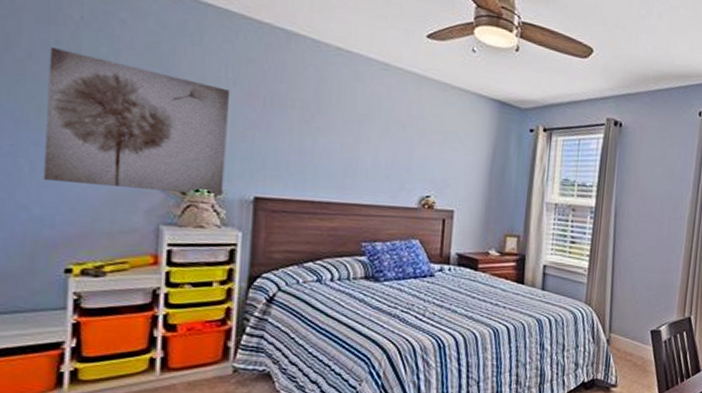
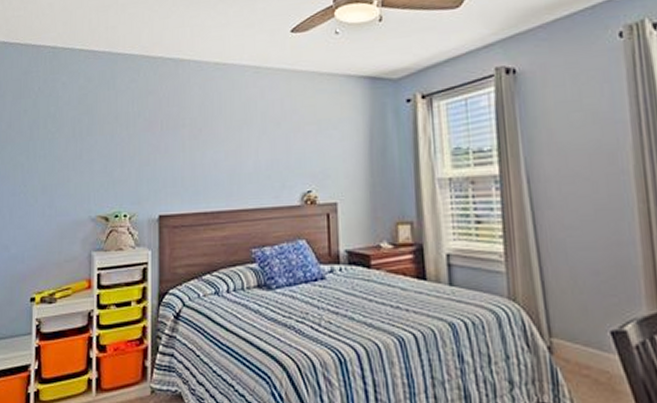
wall art: present [42,48,229,196] -> none [17,116,135,223]

